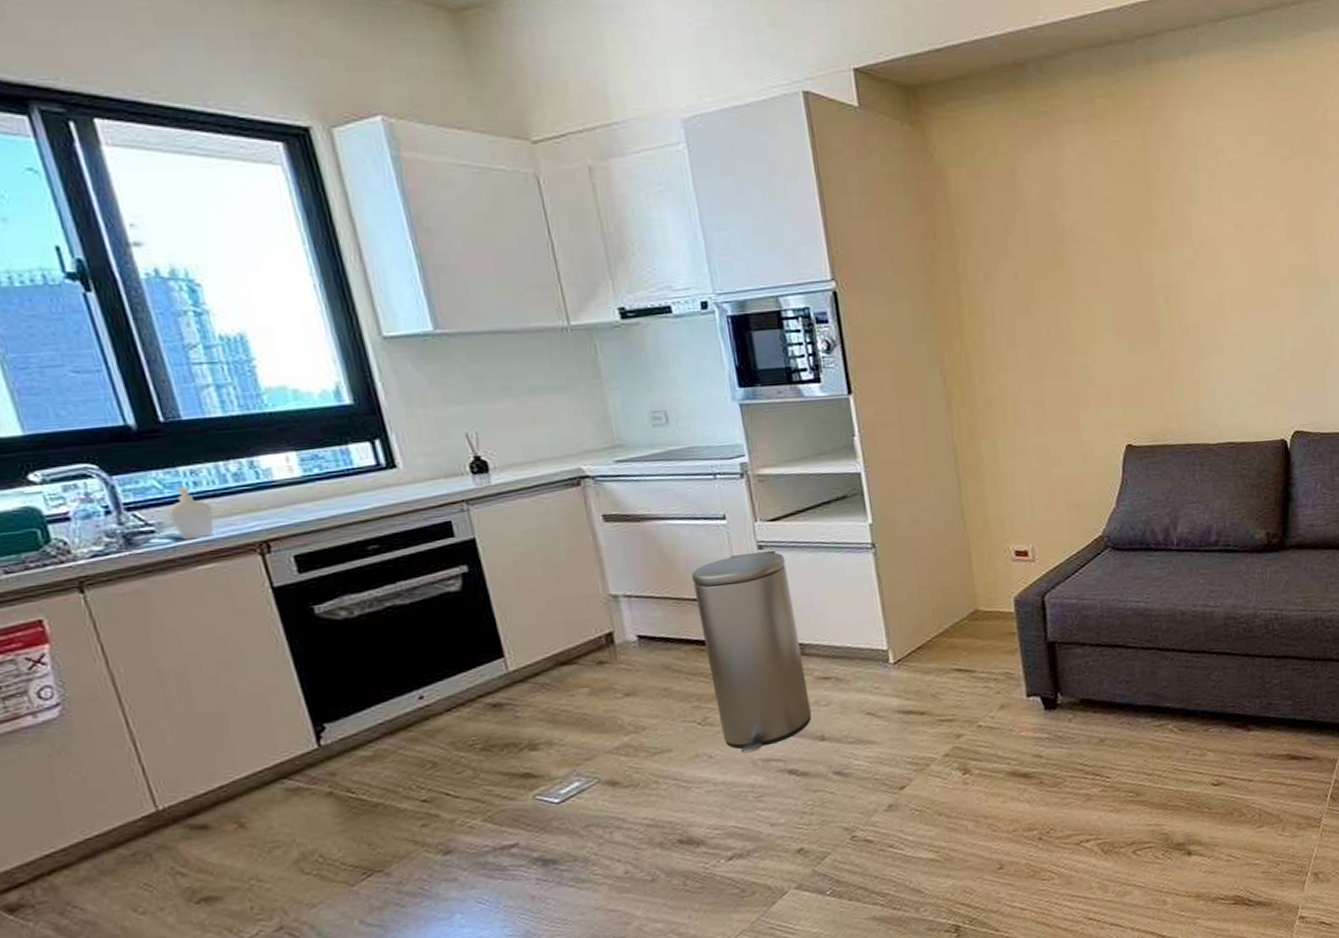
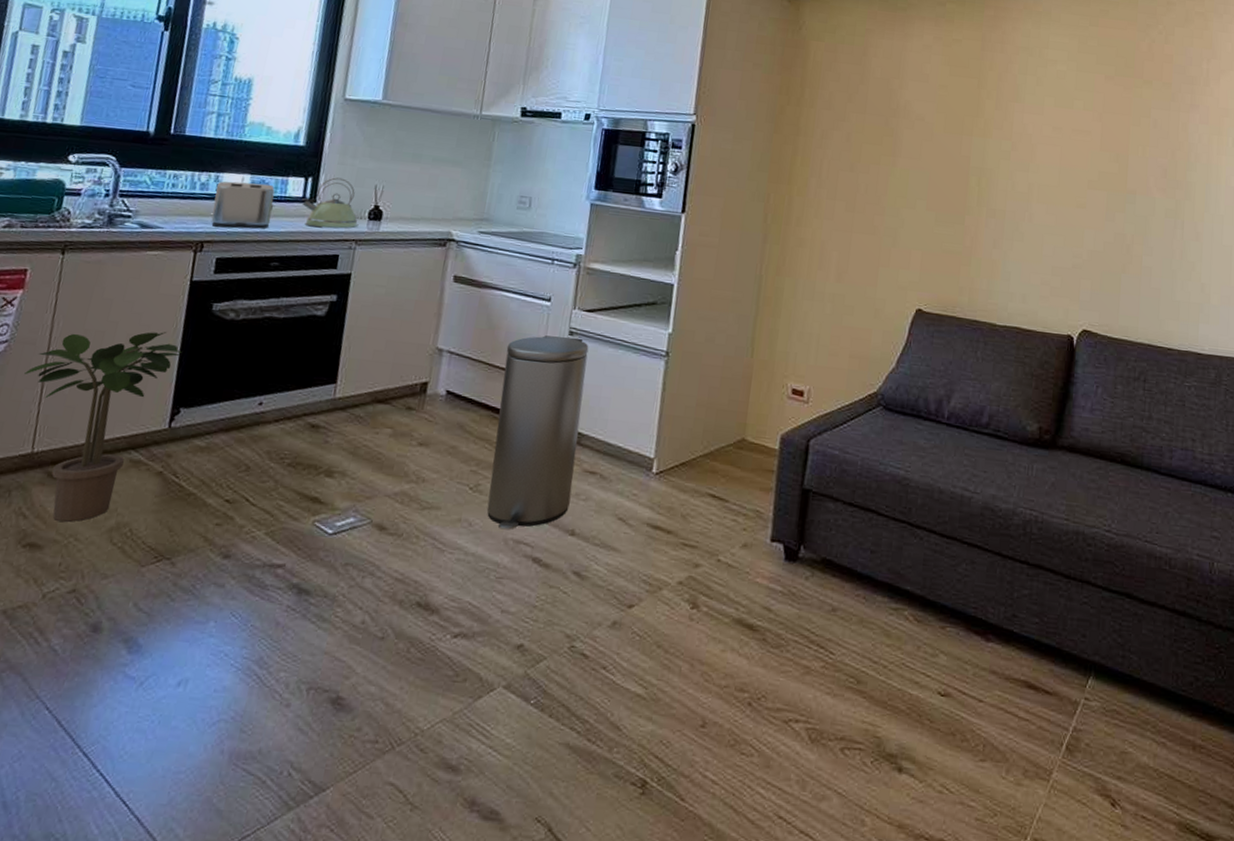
potted plant: none [102,649,298,869] -> present [24,332,182,522]
soap bottle: present [167,486,214,540] -> none [145,185,177,230]
toaster: none [255,458,347,522] -> present [211,181,275,230]
kettle: none [377,433,461,497] -> present [302,177,358,229]

